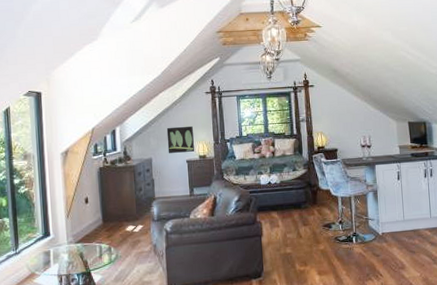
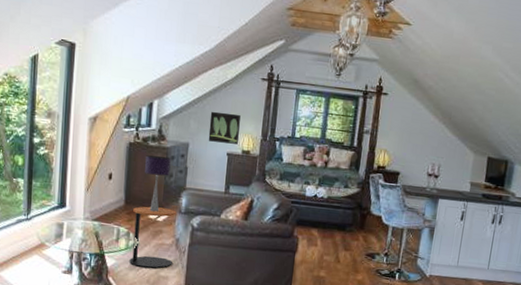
side table: none [111,219,153,277] -> present [129,206,177,269]
table lamp: none [116,174,139,225] -> present [145,155,171,212]

